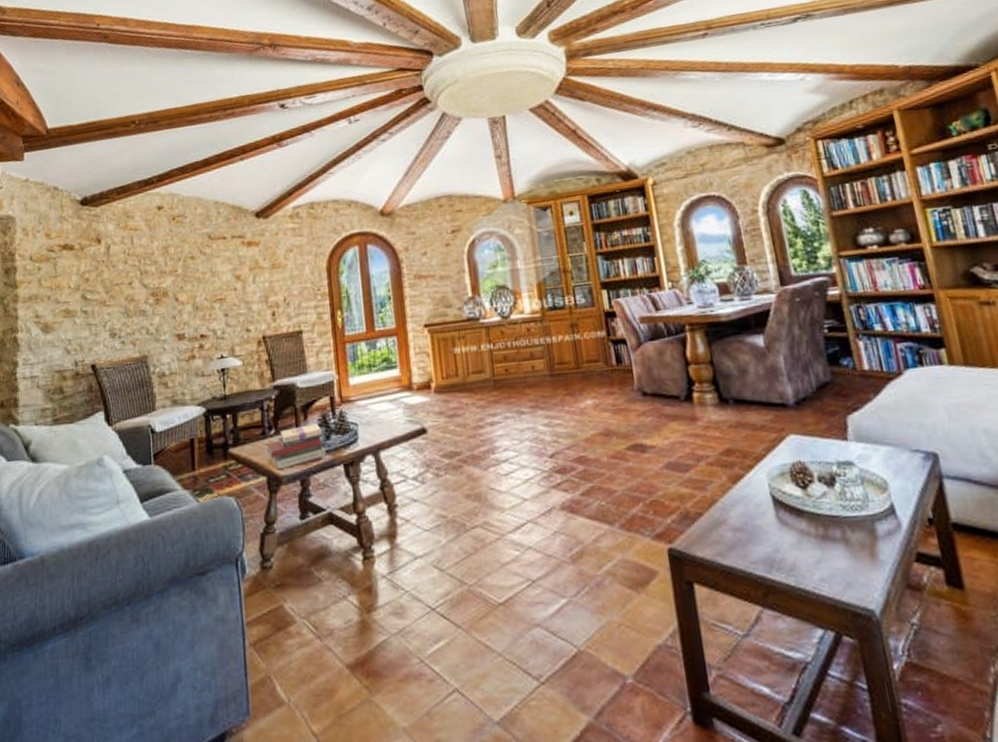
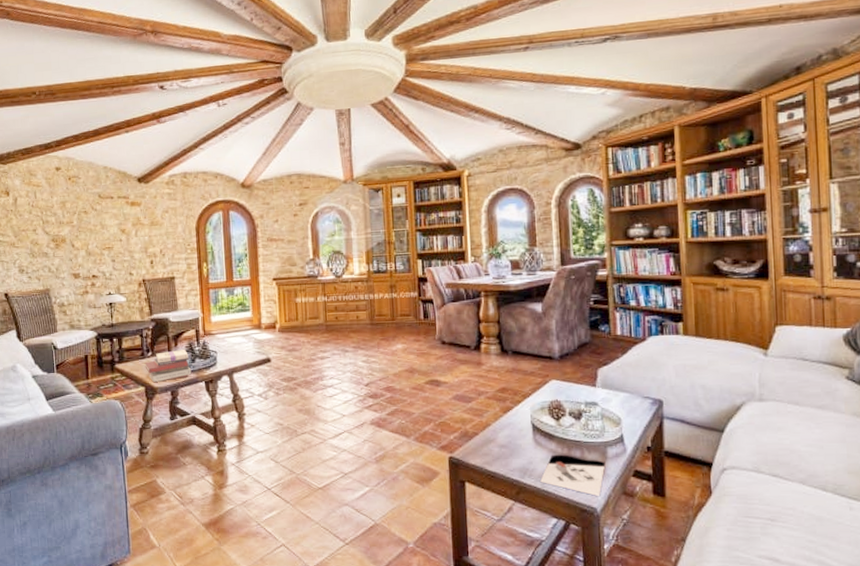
architectural model: none [793,532,878,594] -> present [540,451,606,497]

